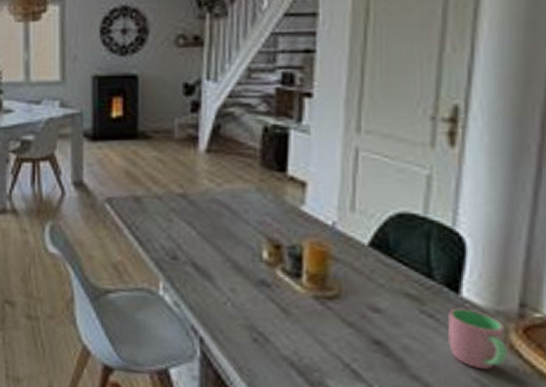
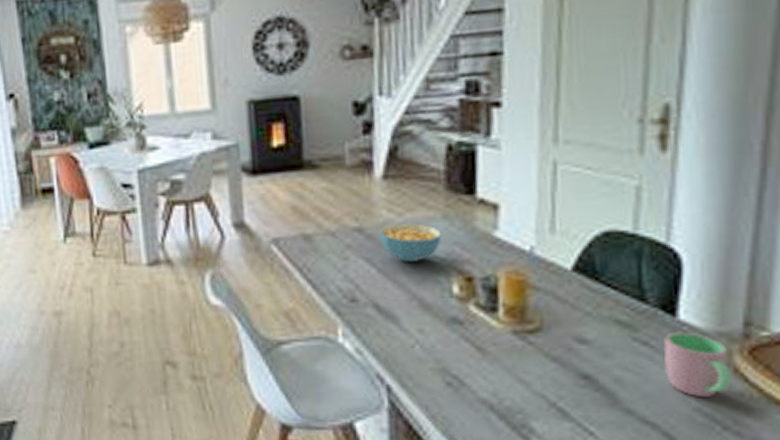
cereal bowl: none [200,192,255,227] -> present [379,223,442,262]

